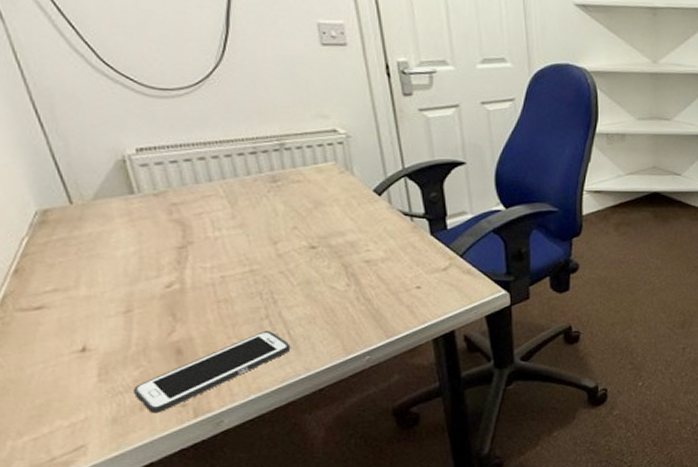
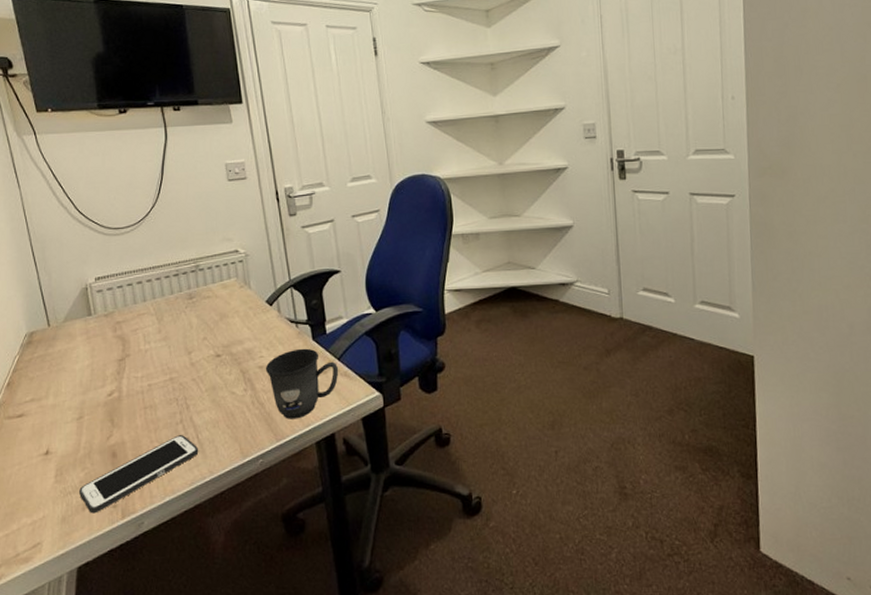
mug: none [372,243,461,316] -> present [265,348,339,419]

